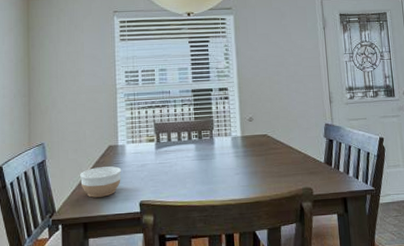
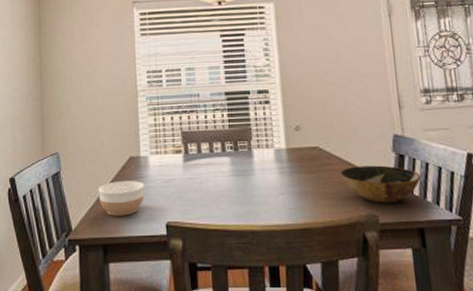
bowl: none [283,148,345,179] -> present [340,165,421,203]

